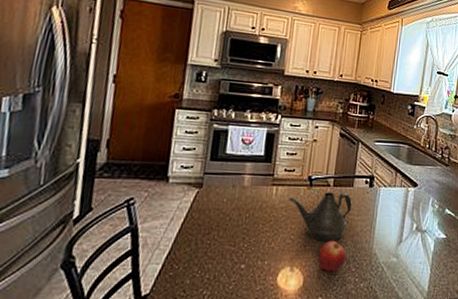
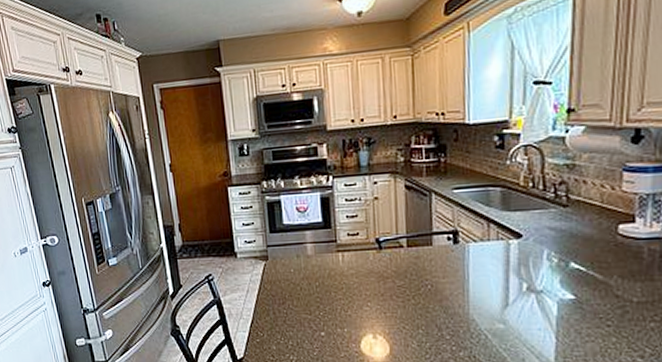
teapot: present [288,192,352,241] -> none [357,253,434,307]
fruit: present [318,240,346,271] -> none [402,306,436,339]

